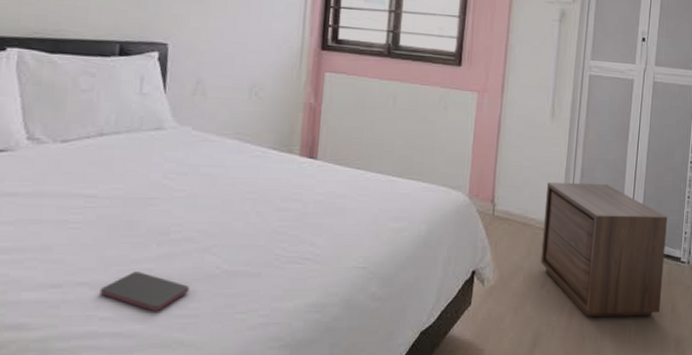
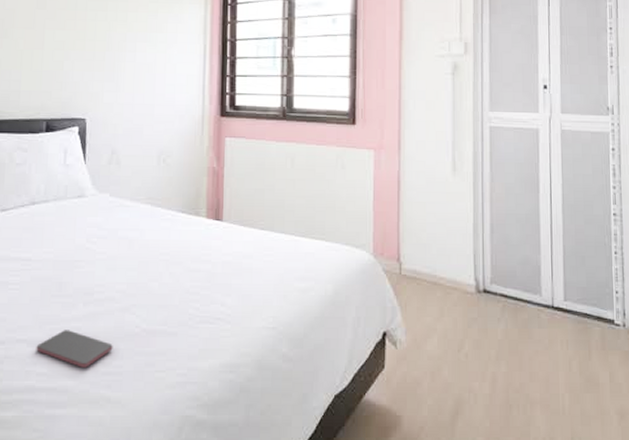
nightstand: present [540,181,667,318] -> none [454,238,597,385]

